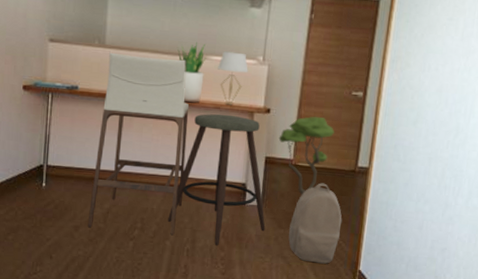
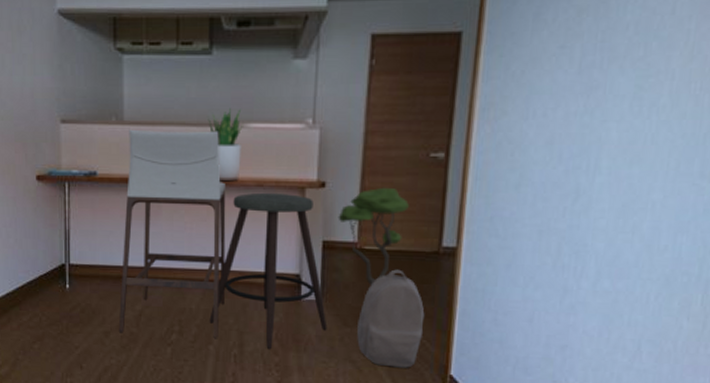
table lamp: present [218,51,249,105] -> none [257,116,295,181]

